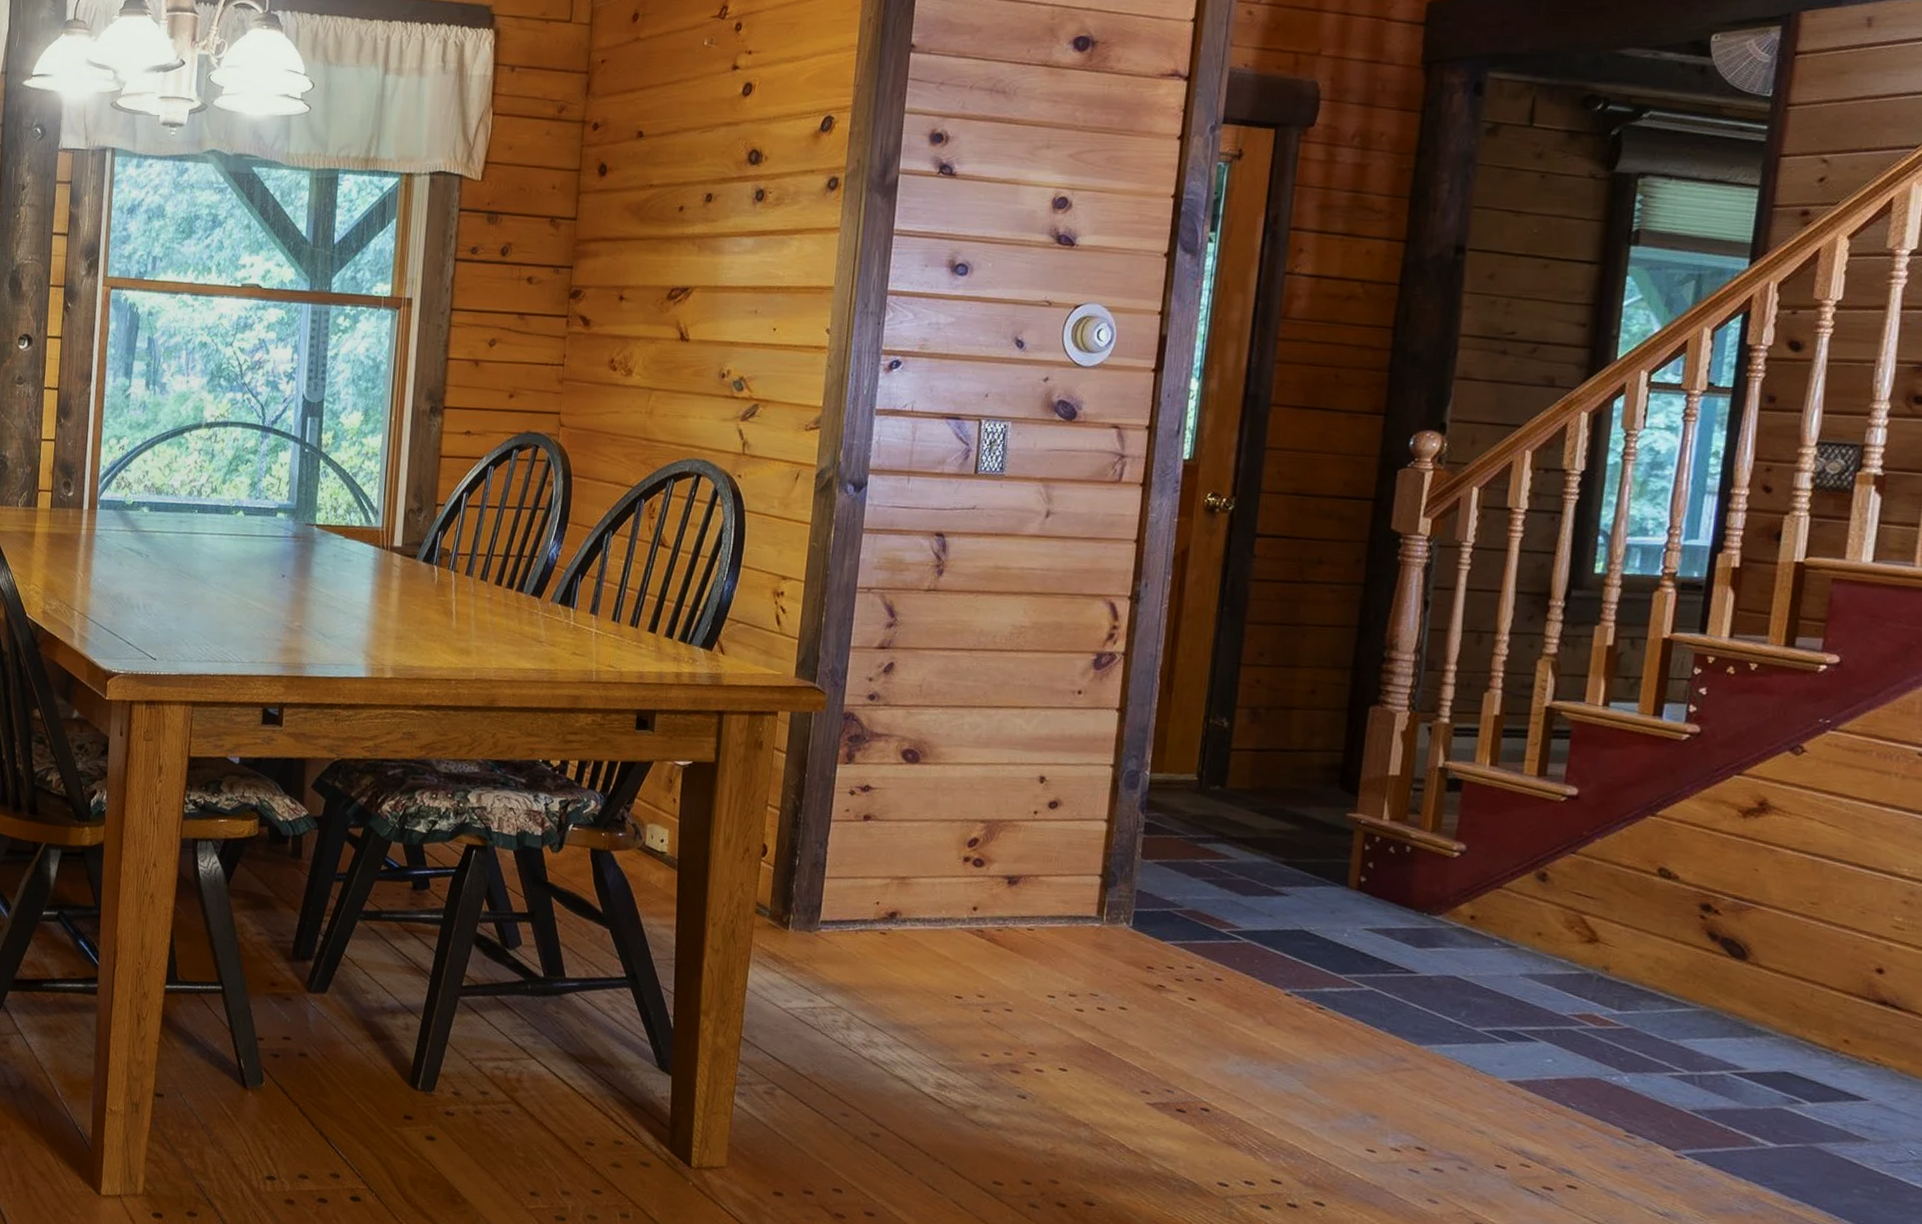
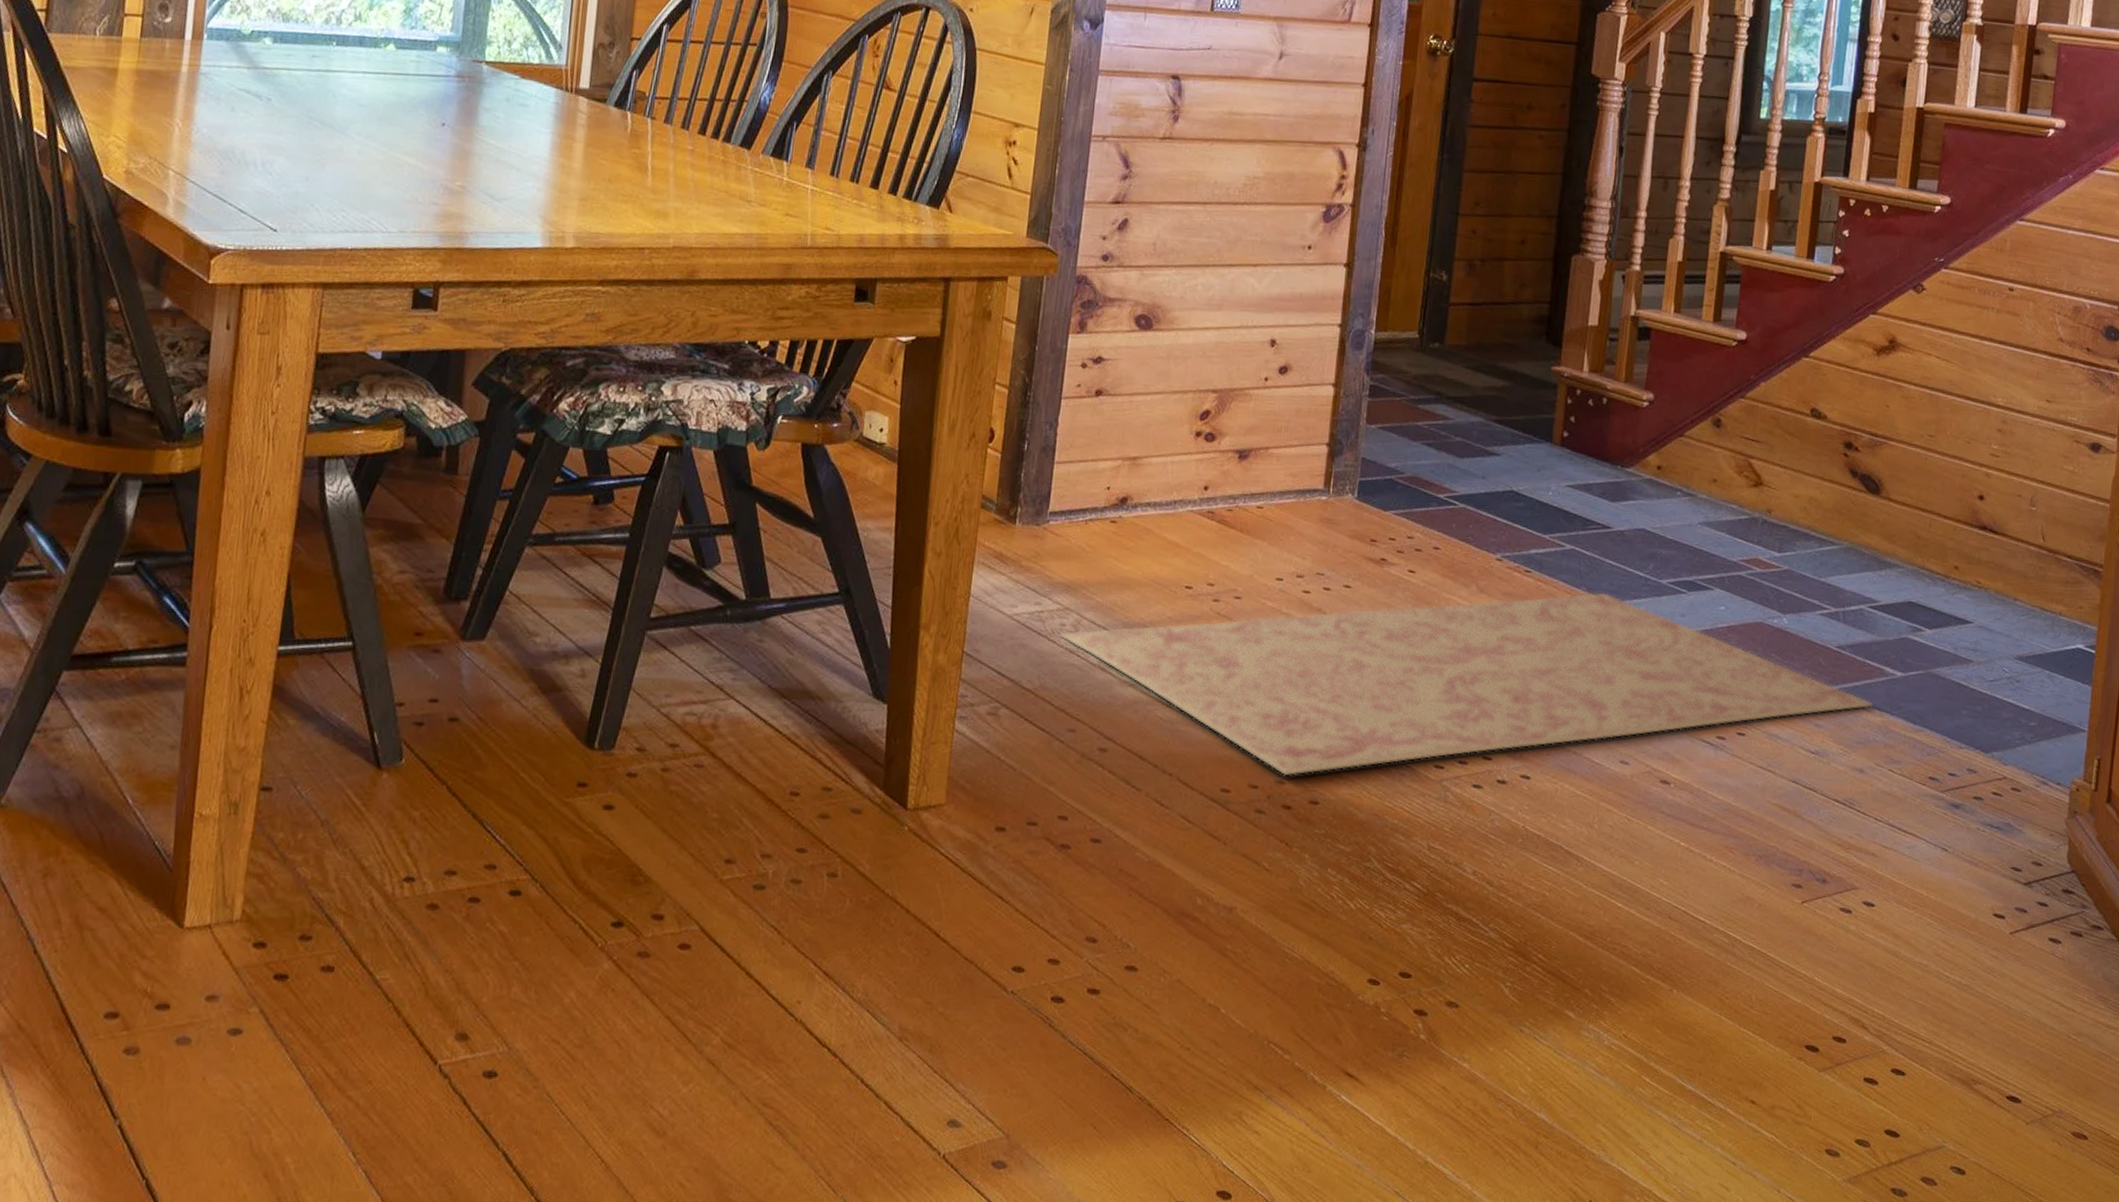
rug: none [832,1027,1738,1177] -> present [1060,592,1873,776]

